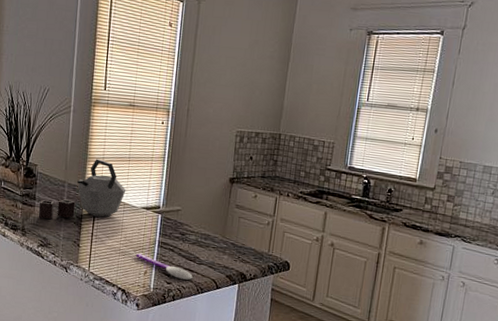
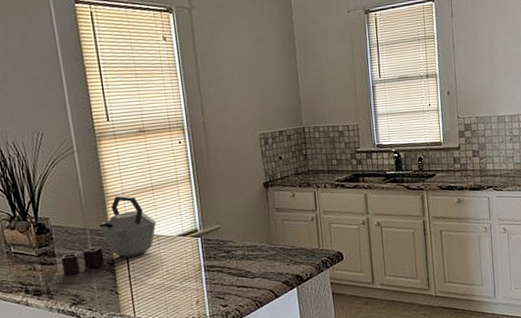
spoon: present [136,253,193,280] -> none [183,283,249,299]

